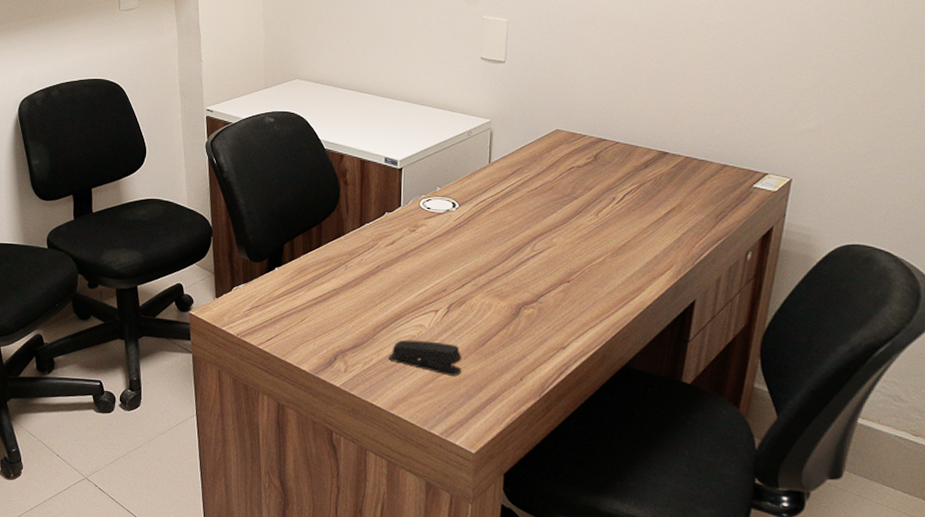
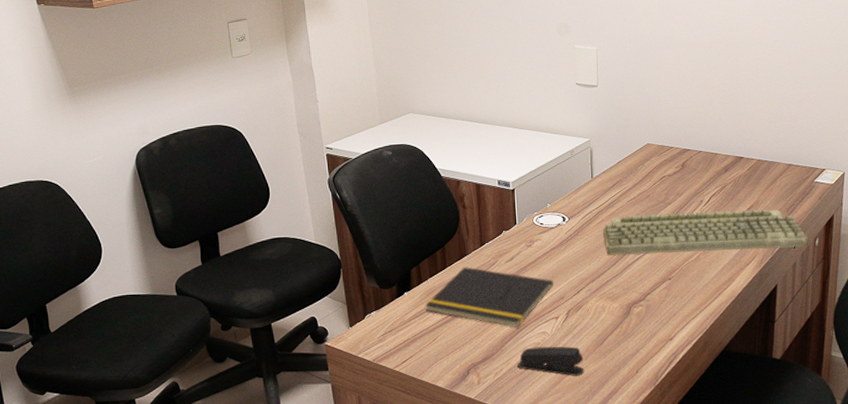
notepad: none [295,247,437,317] -> present [425,267,555,328]
computer keyboard: none [497,207,739,261] -> present [603,209,809,255]

